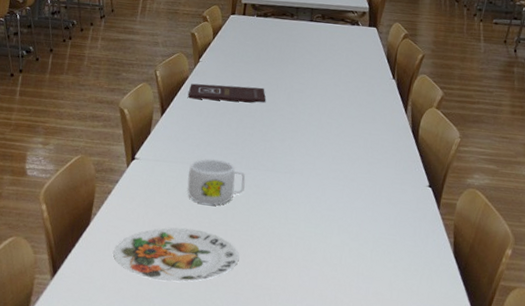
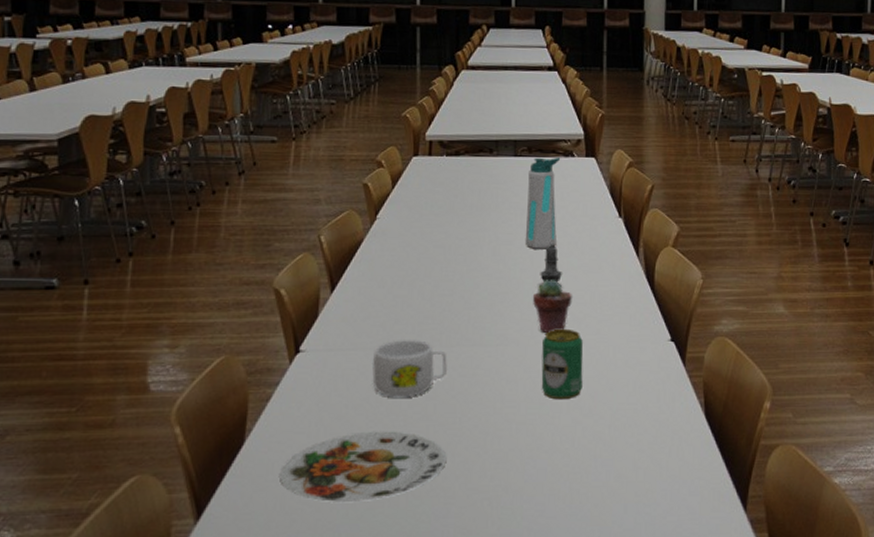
book: present [188,83,266,103] -> none [365,243,466,267]
water bottle: none [313,23,348,99] -> present [524,157,561,249]
potted succulent: none [316,124,350,169] -> present [533,280,573,334]
beverage can: none [319,165,355,224] -> present [541,328,584,400]
salt shaker: none [324,94,343,131] -> present [540,242,563,287]

